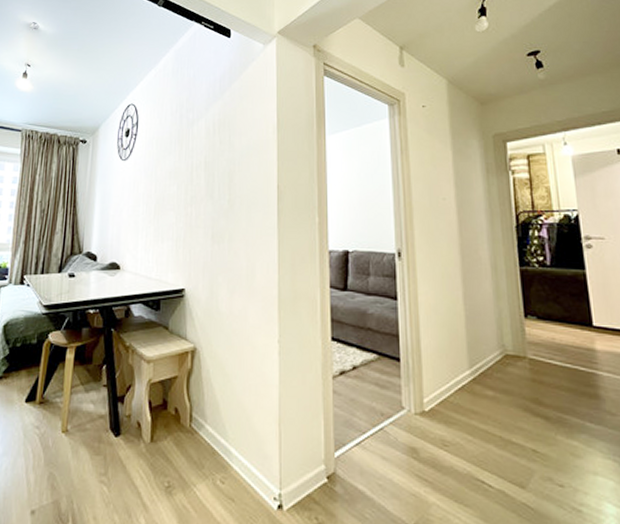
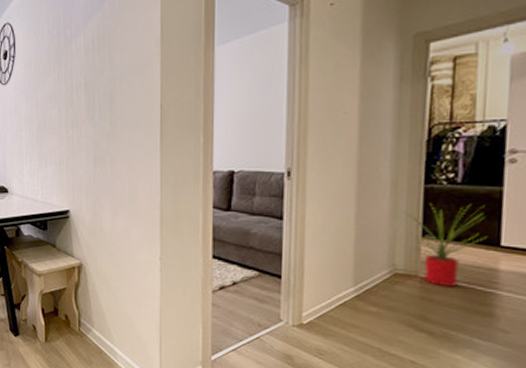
house plant: none [505,284,581,367] -> present [404,203,488,286]

